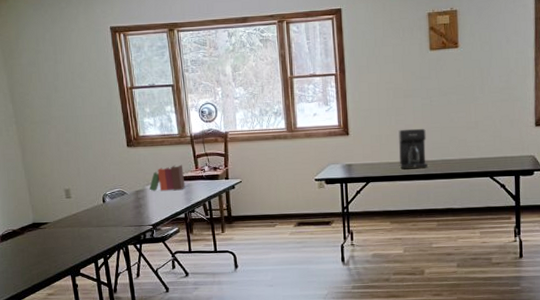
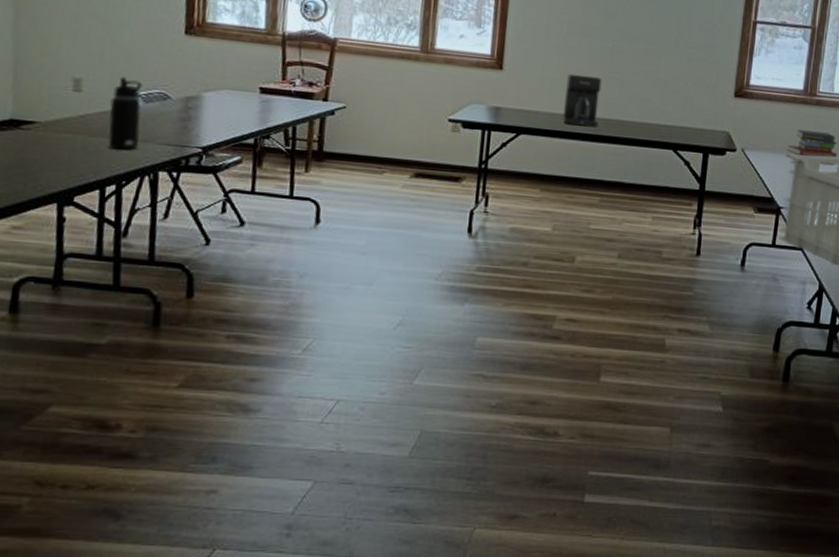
water bottle: none [90,183,113,234] -> present [108,76,143,150]
books: present [149,164,185,192] -> none [206,70,264,106]

